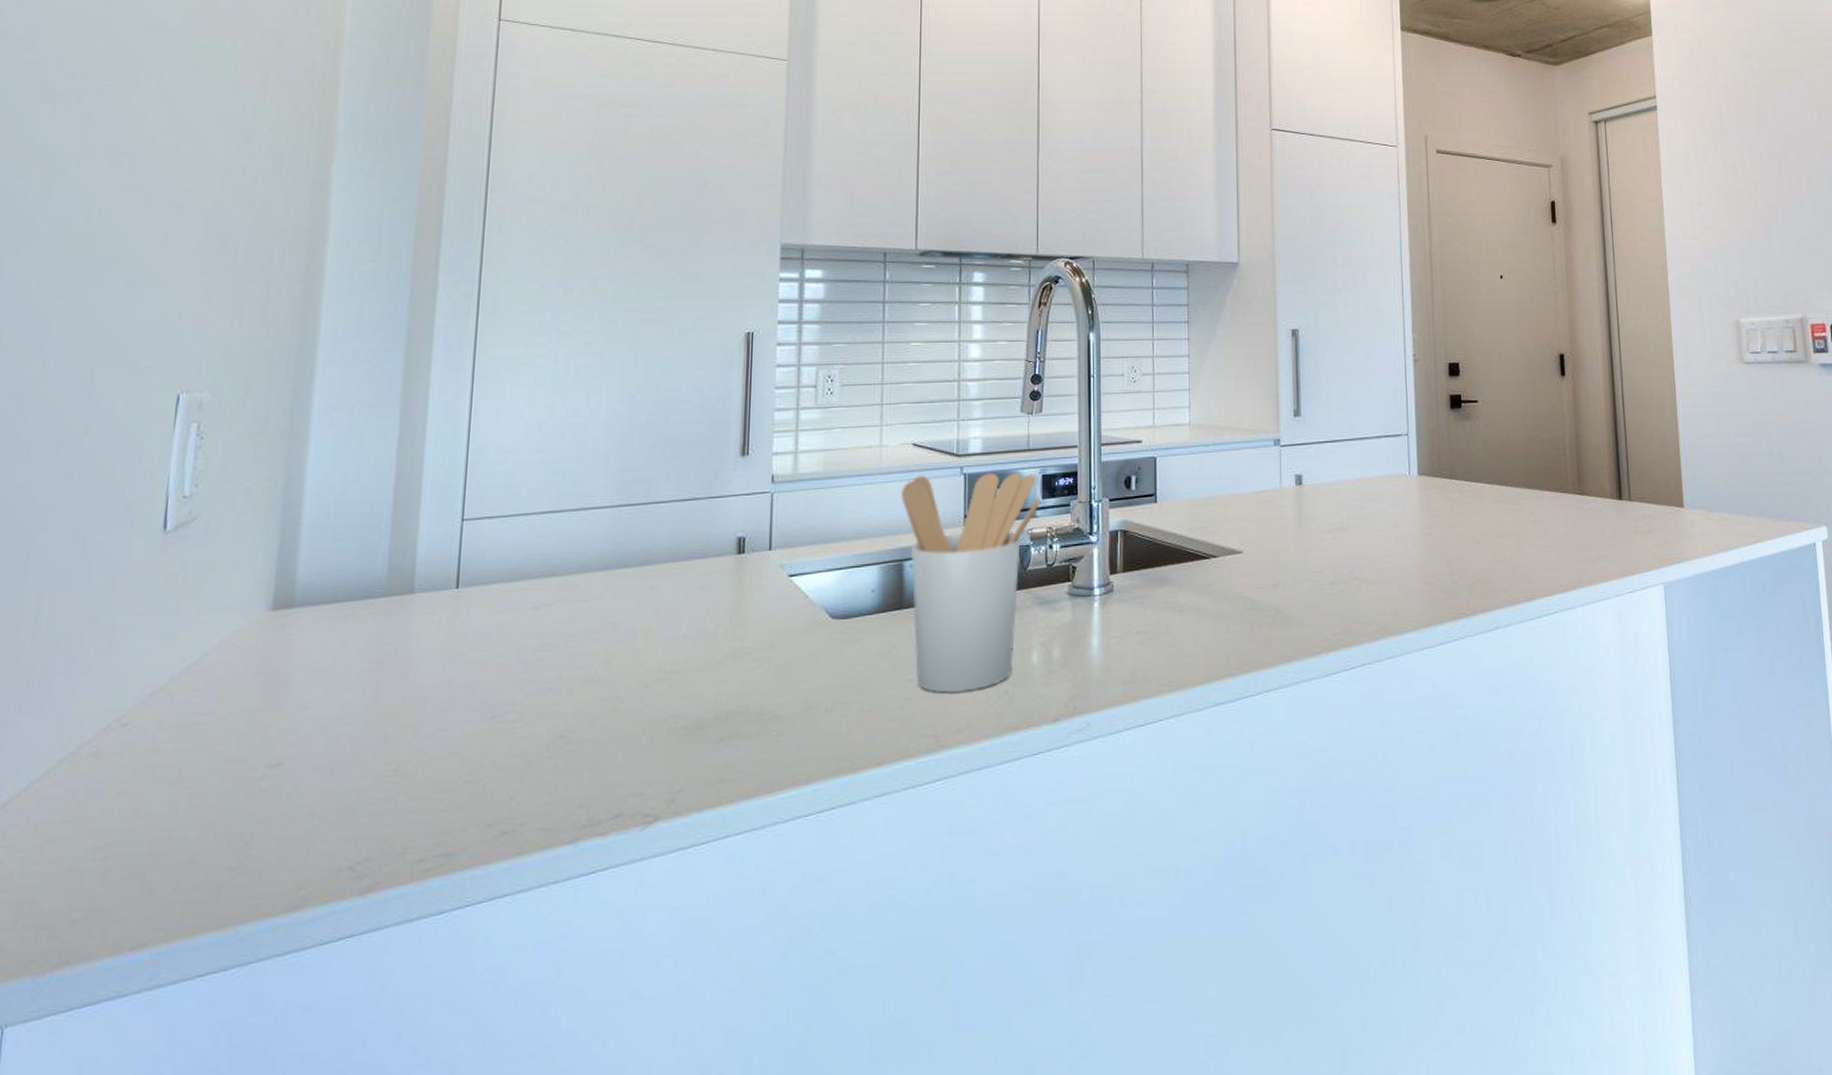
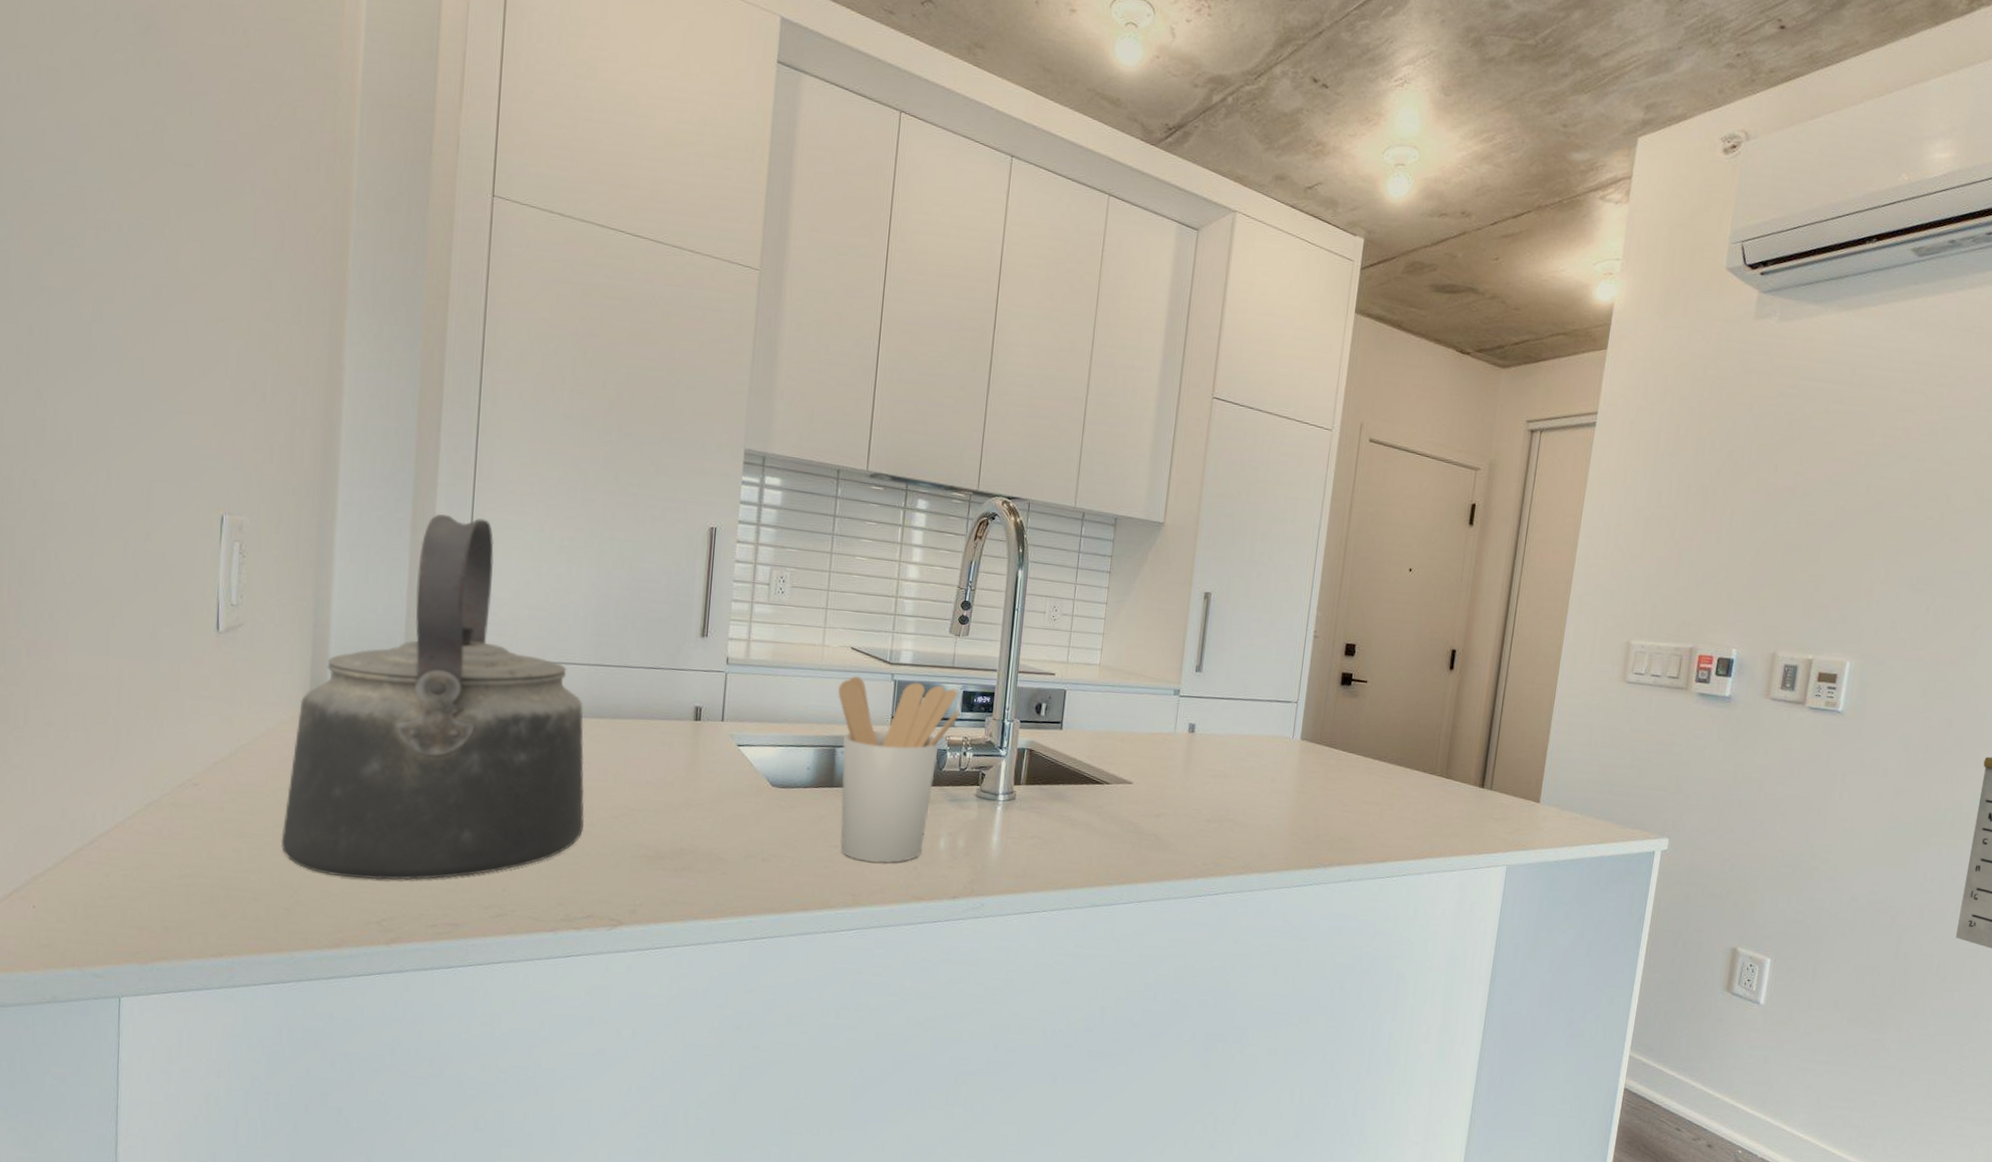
kettle: none [229,357,610,815] -> present [280,514,585,881]

